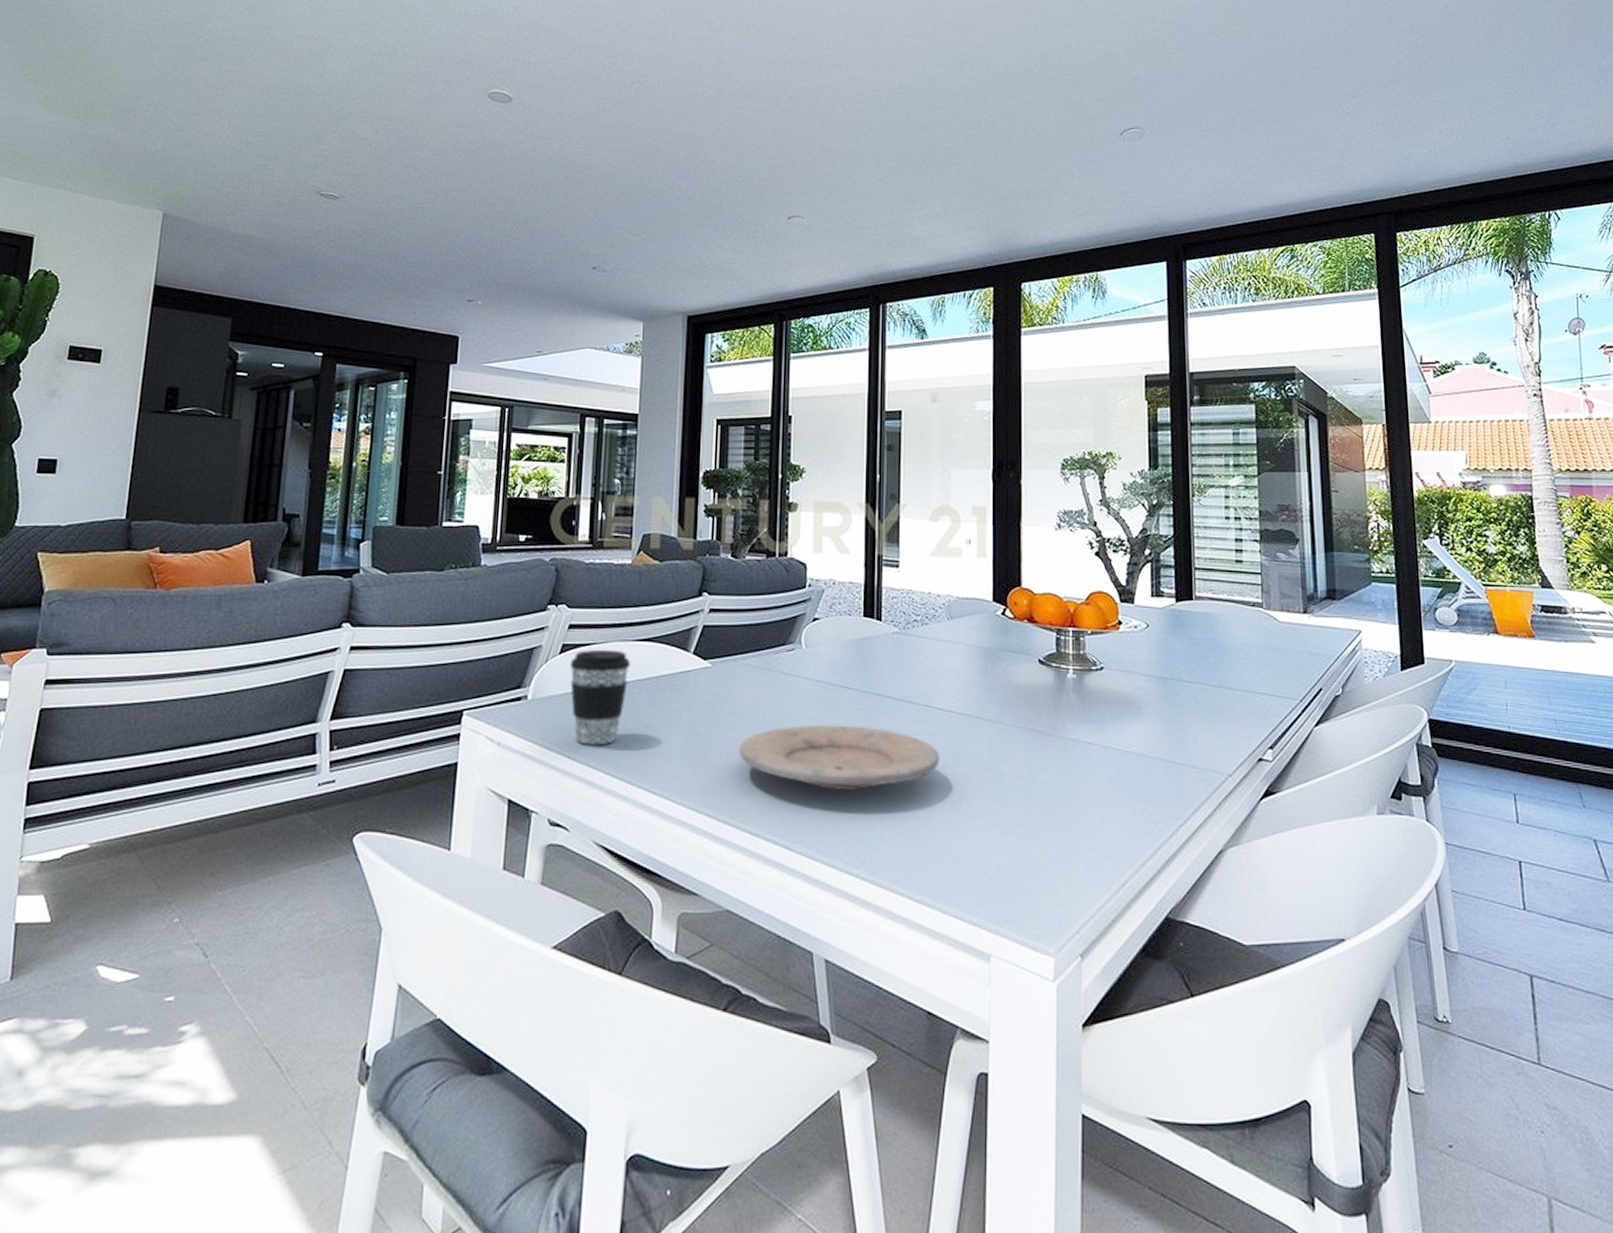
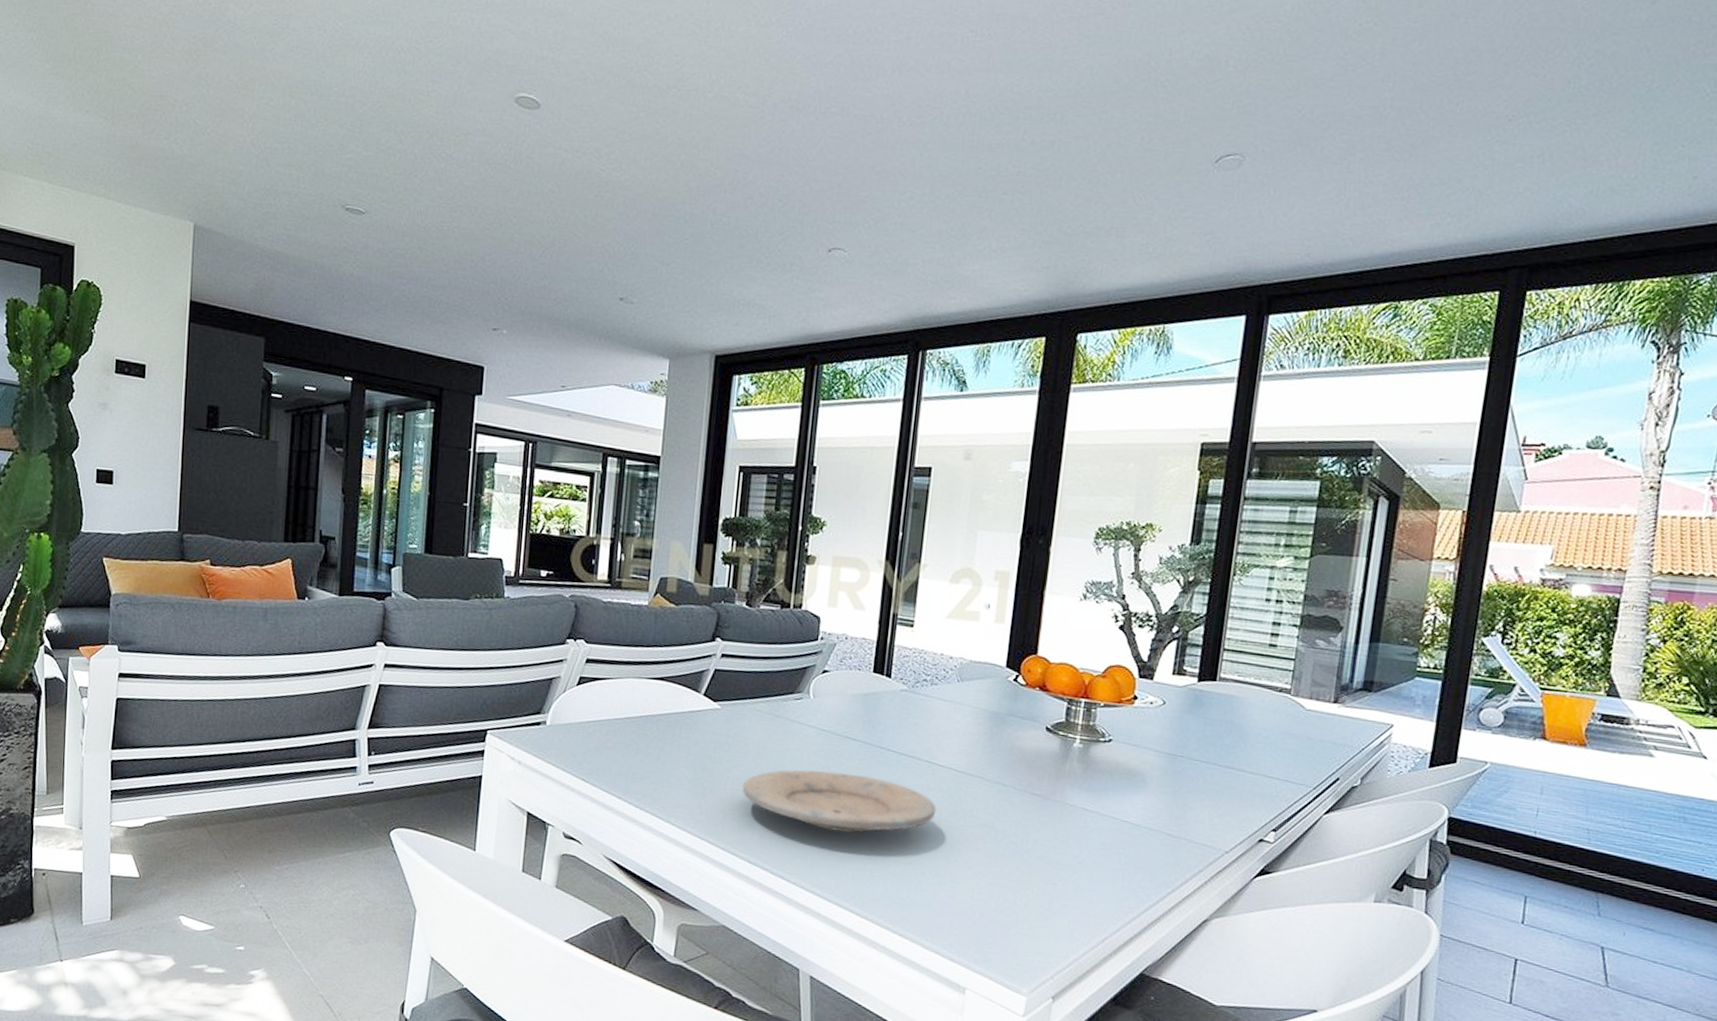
coffee cup: present [570,649,630,745] -> none [586,684,643,771]

